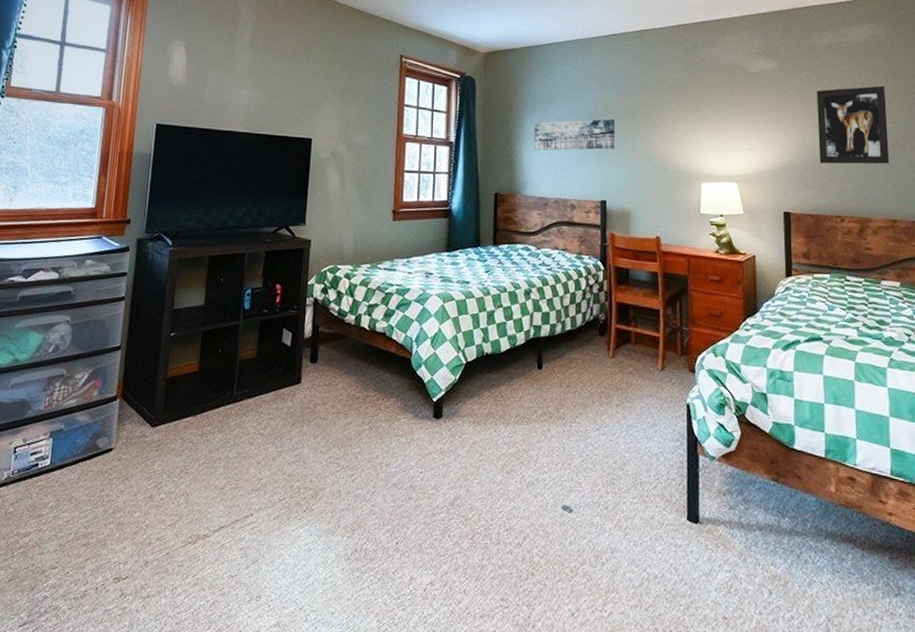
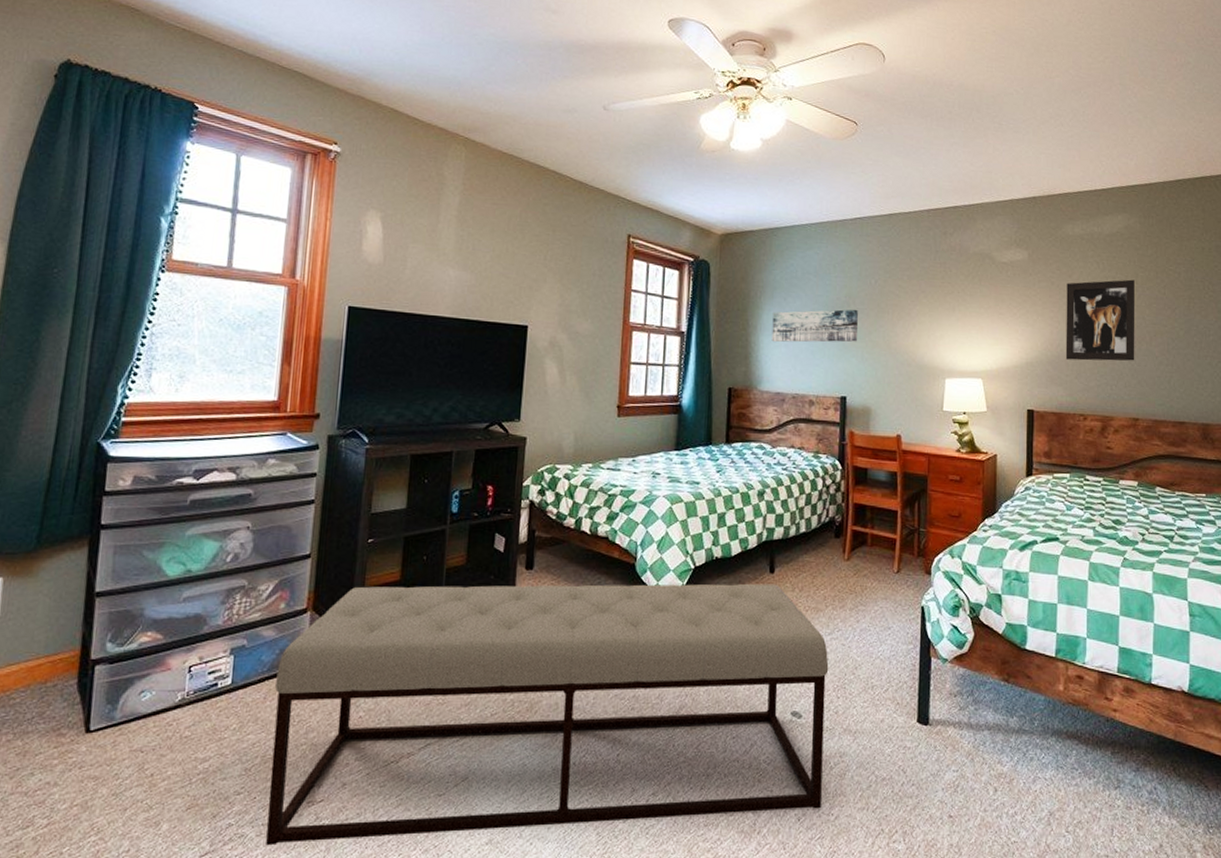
bench: none [76,376,598,619] -> present [266,583,829,846]

